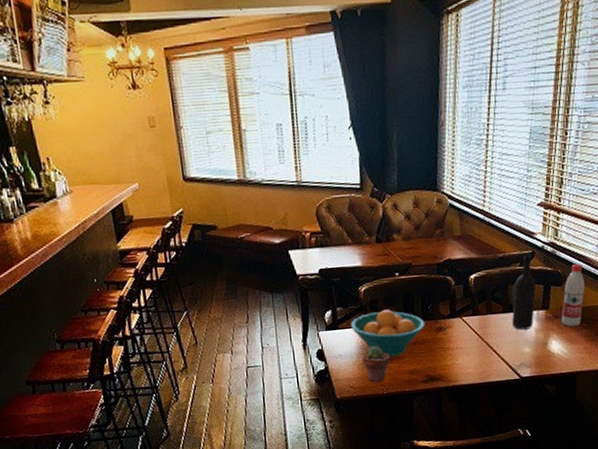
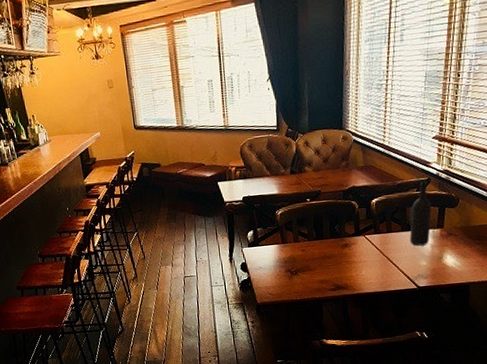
fruit bowl: present [350,310,426,357] -> none [268,229,333,269]
potted succulent: present [362,345,390,383] -> none [279,259,303,290]
water bottle: present [561,264,584,327] -> none [455,188,477,243]

